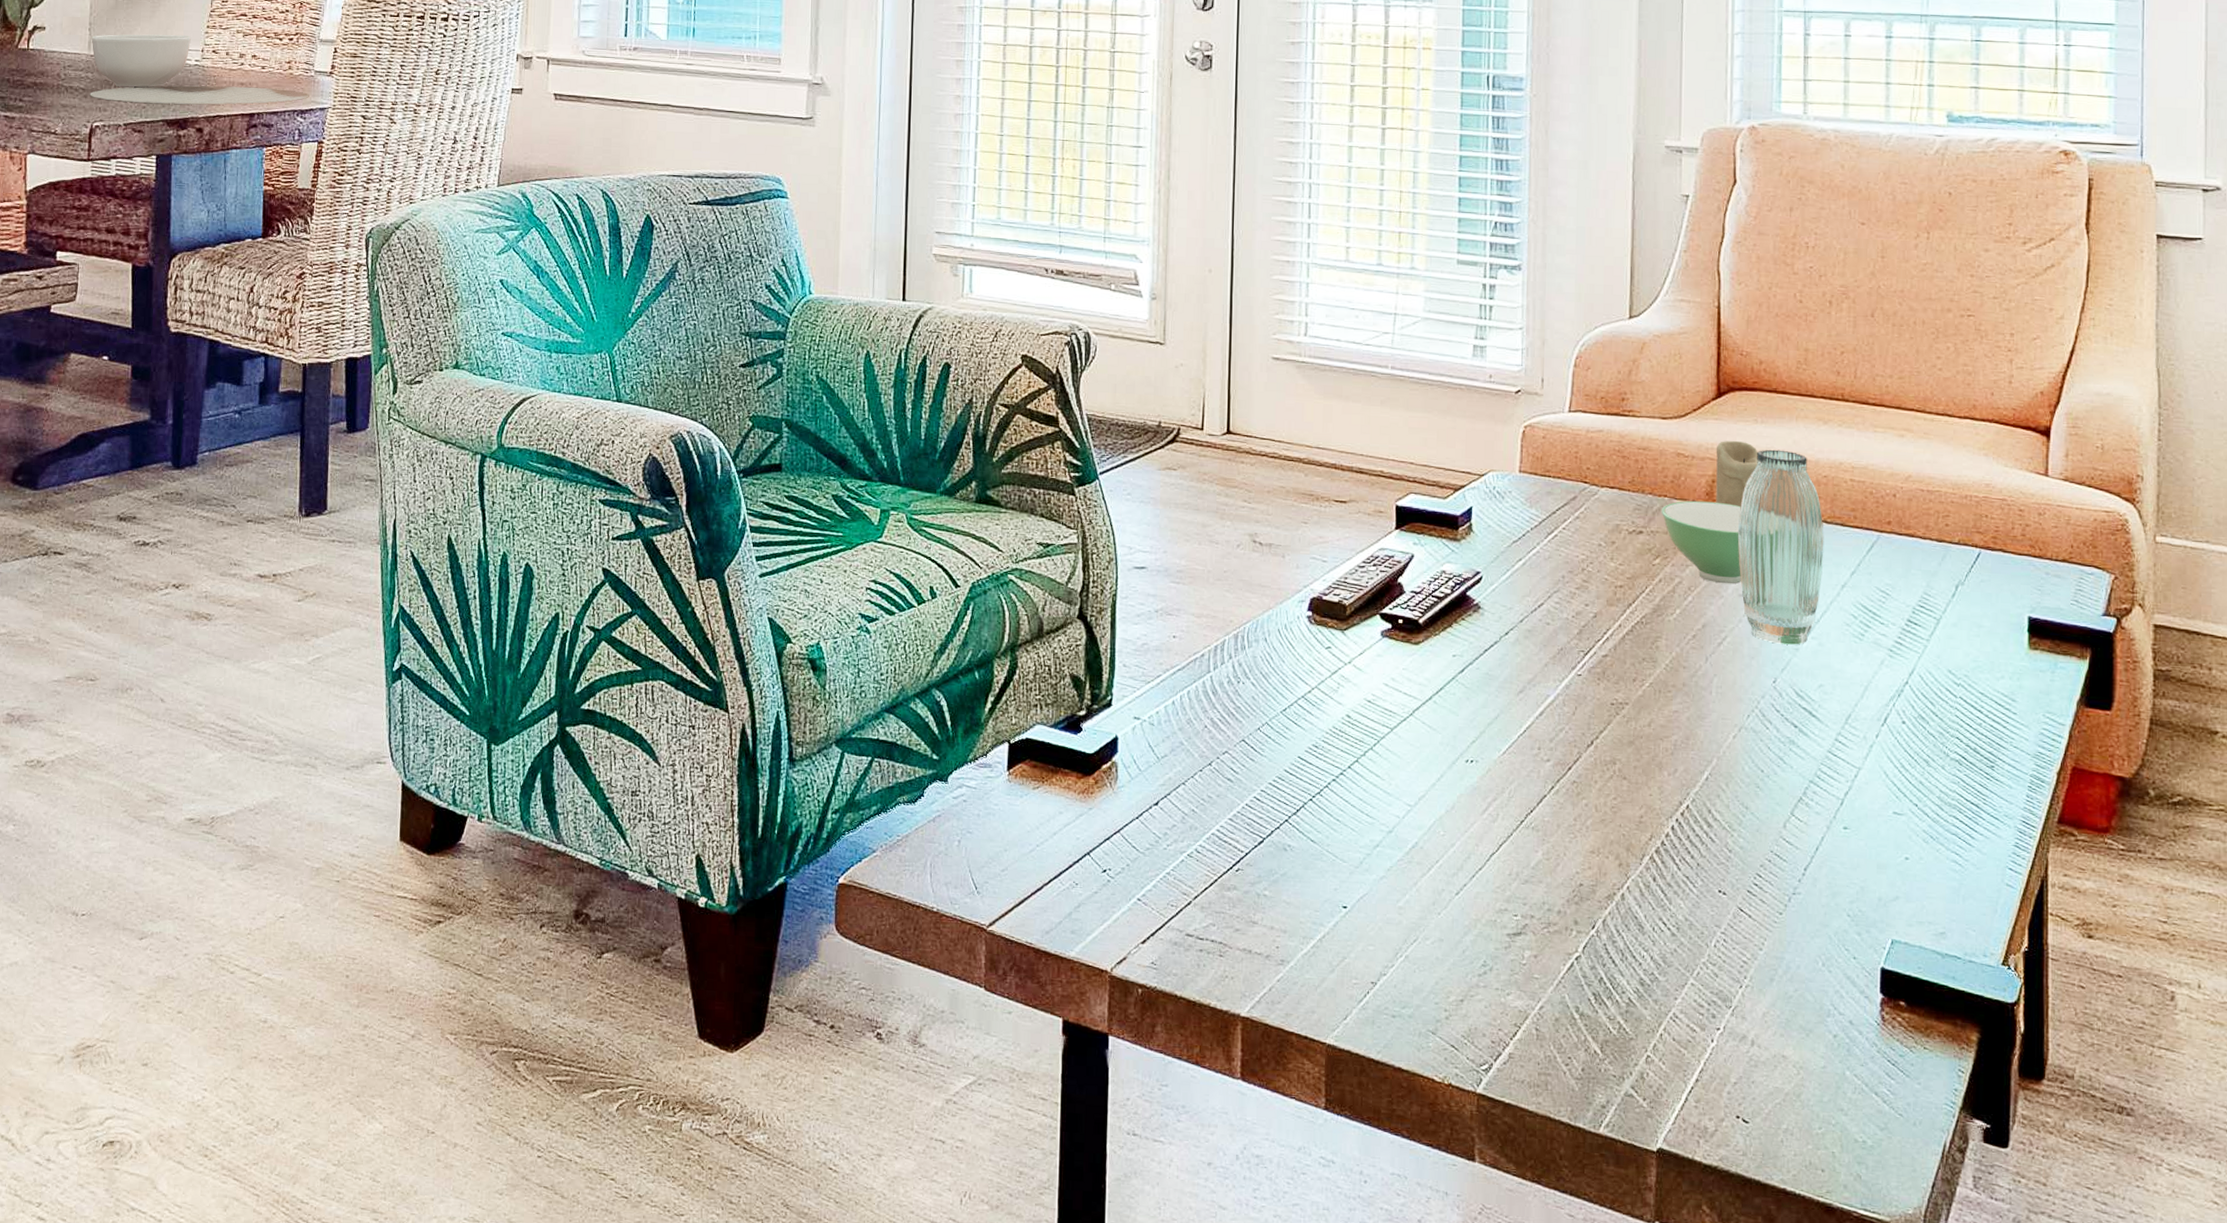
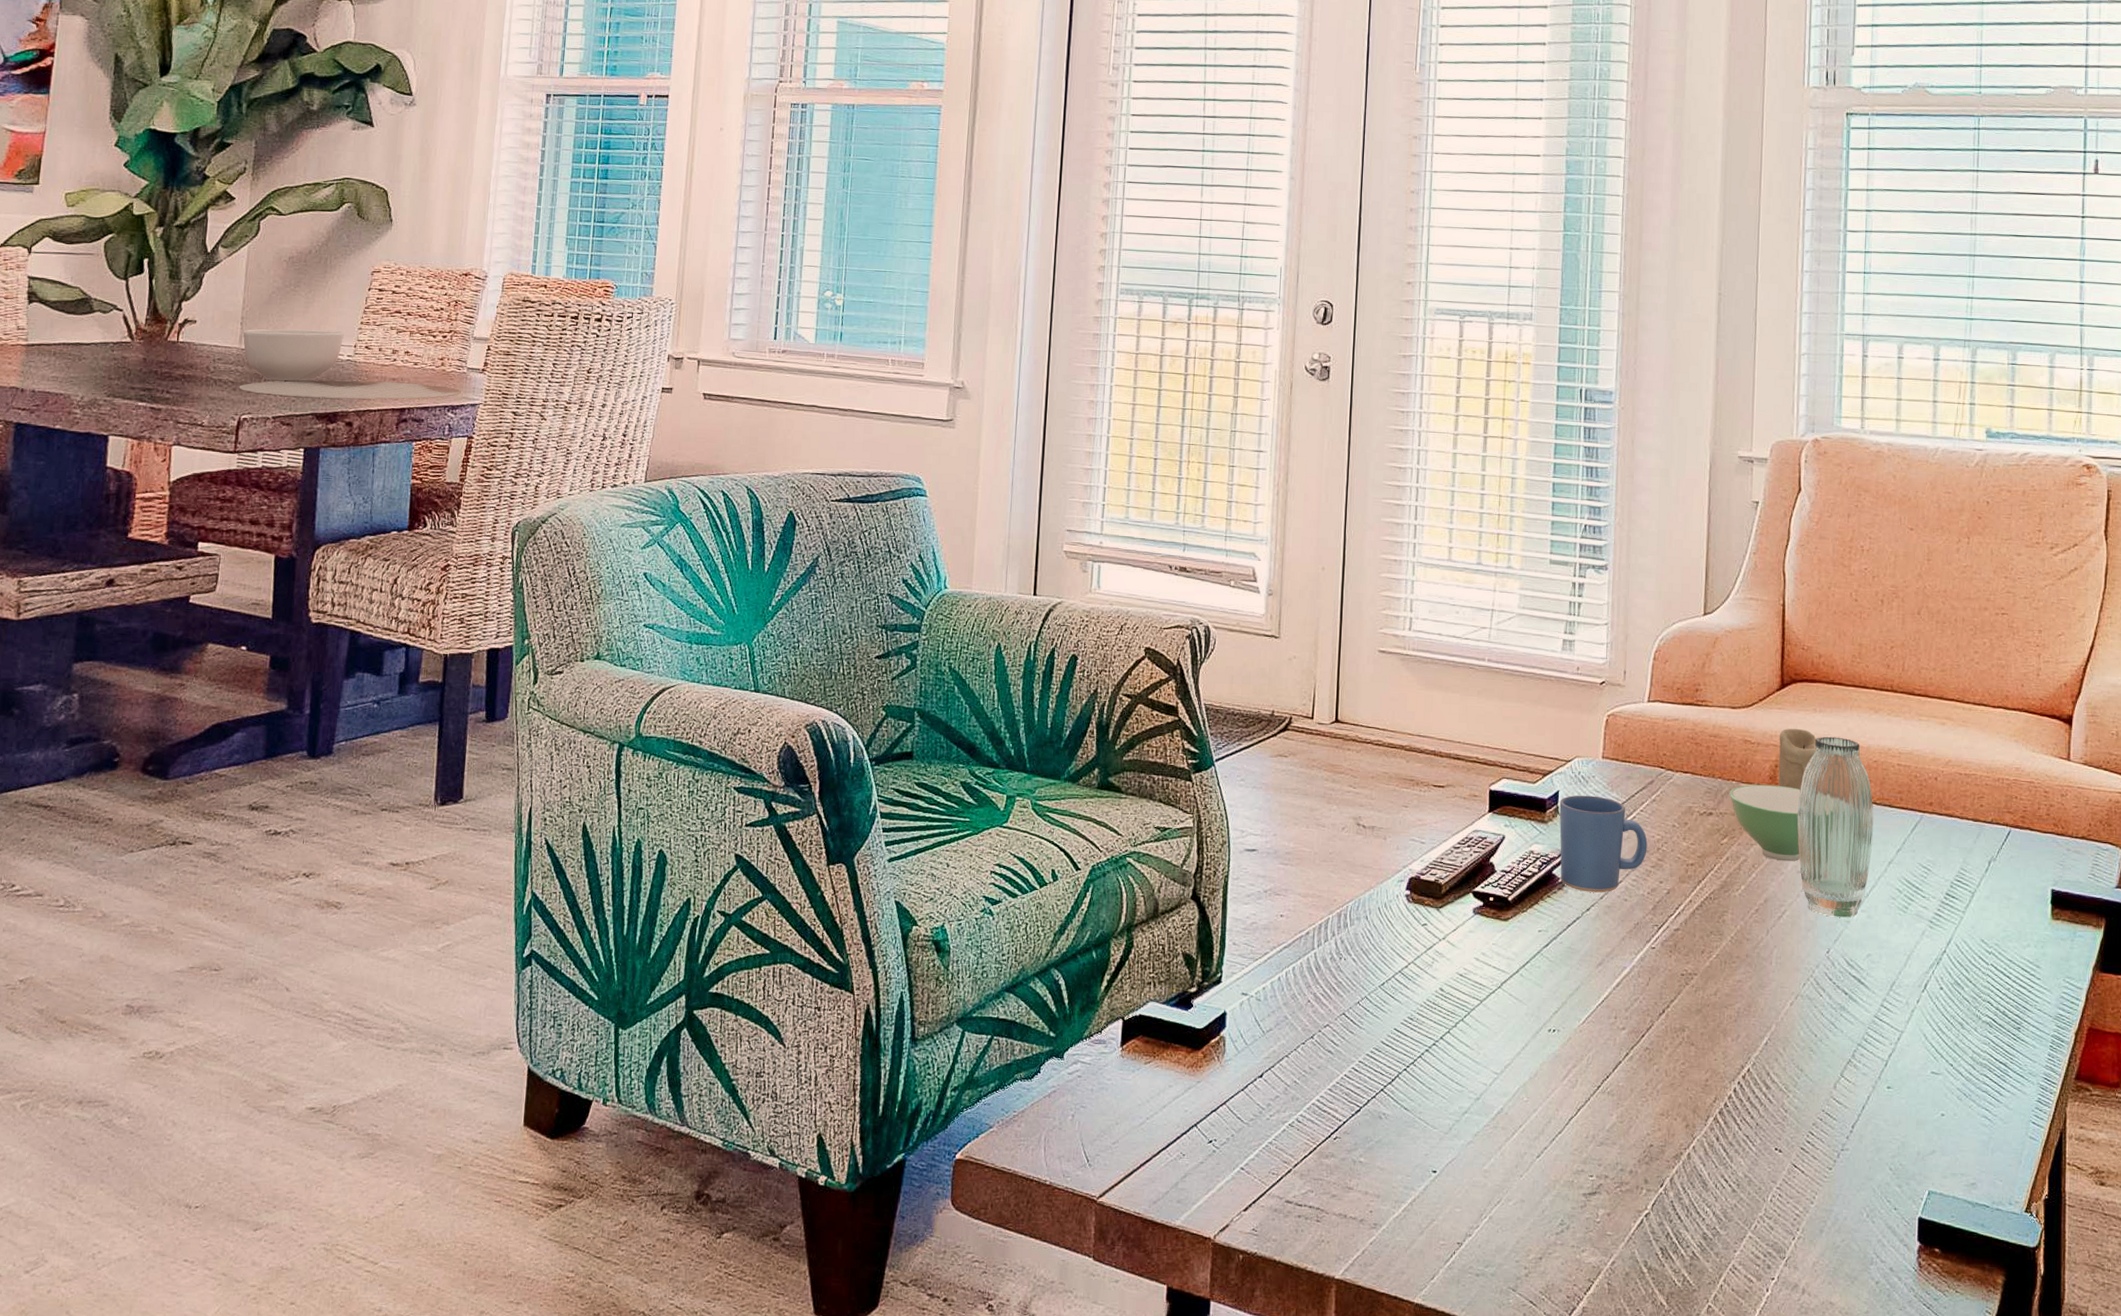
mug: none [1473,511,1571,616] -> present [1559,795,1648,893]

